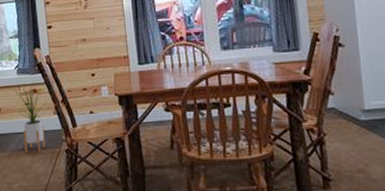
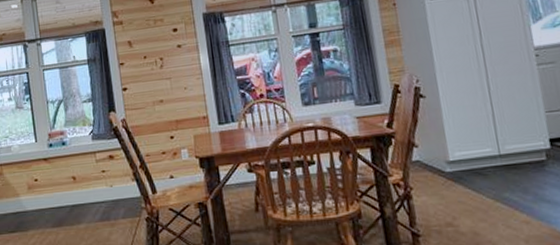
house plant: present [12,78,49,153] -> none [87,143,127,223]

